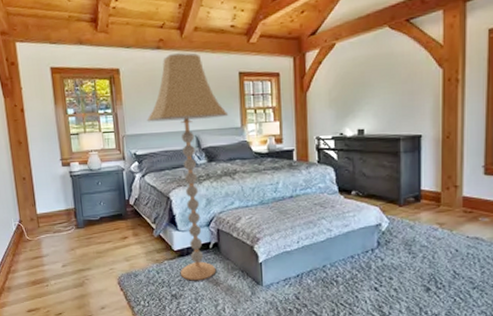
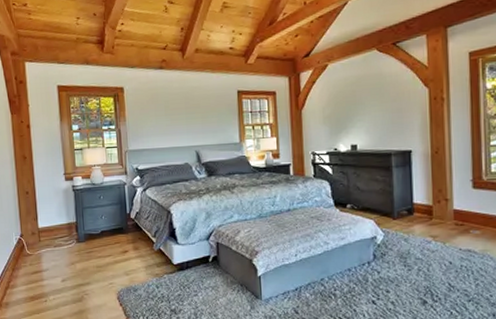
floor lamp: present [146,53,229,281] -> none [149,72,228,295]

